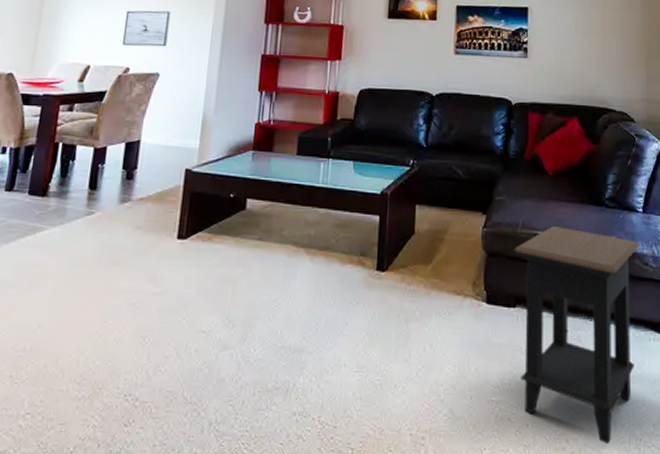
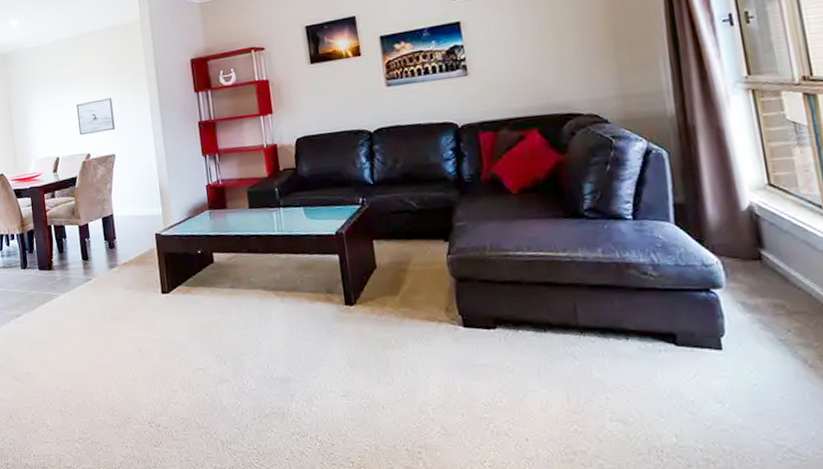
side table: present [514,225,640,444] -> none [485,244,645,455]

